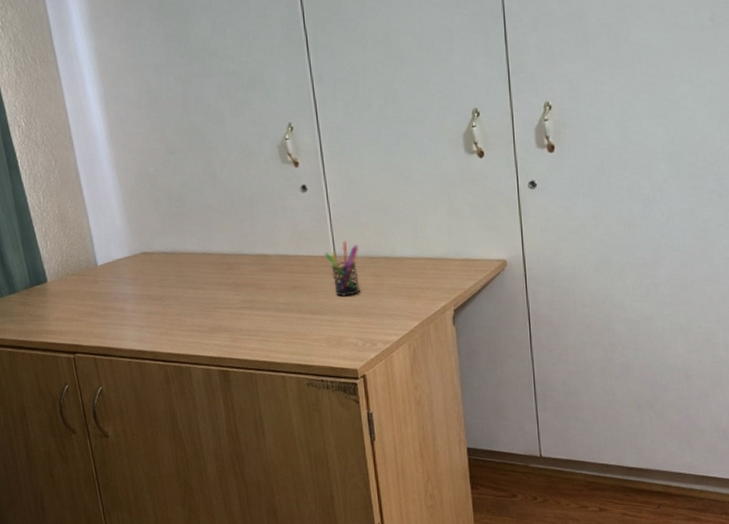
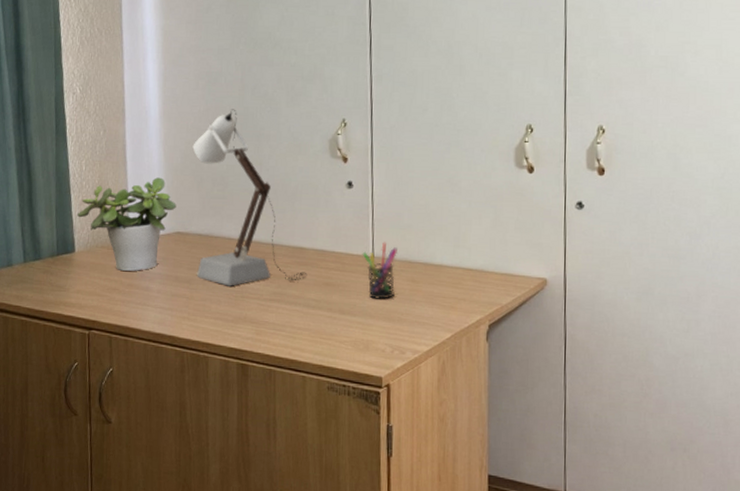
potted plant: none [43,201,138,296] -> present [77,177,176,272]
desk lamp: none [144,125,274,299] -> present [192,109,308,286]

